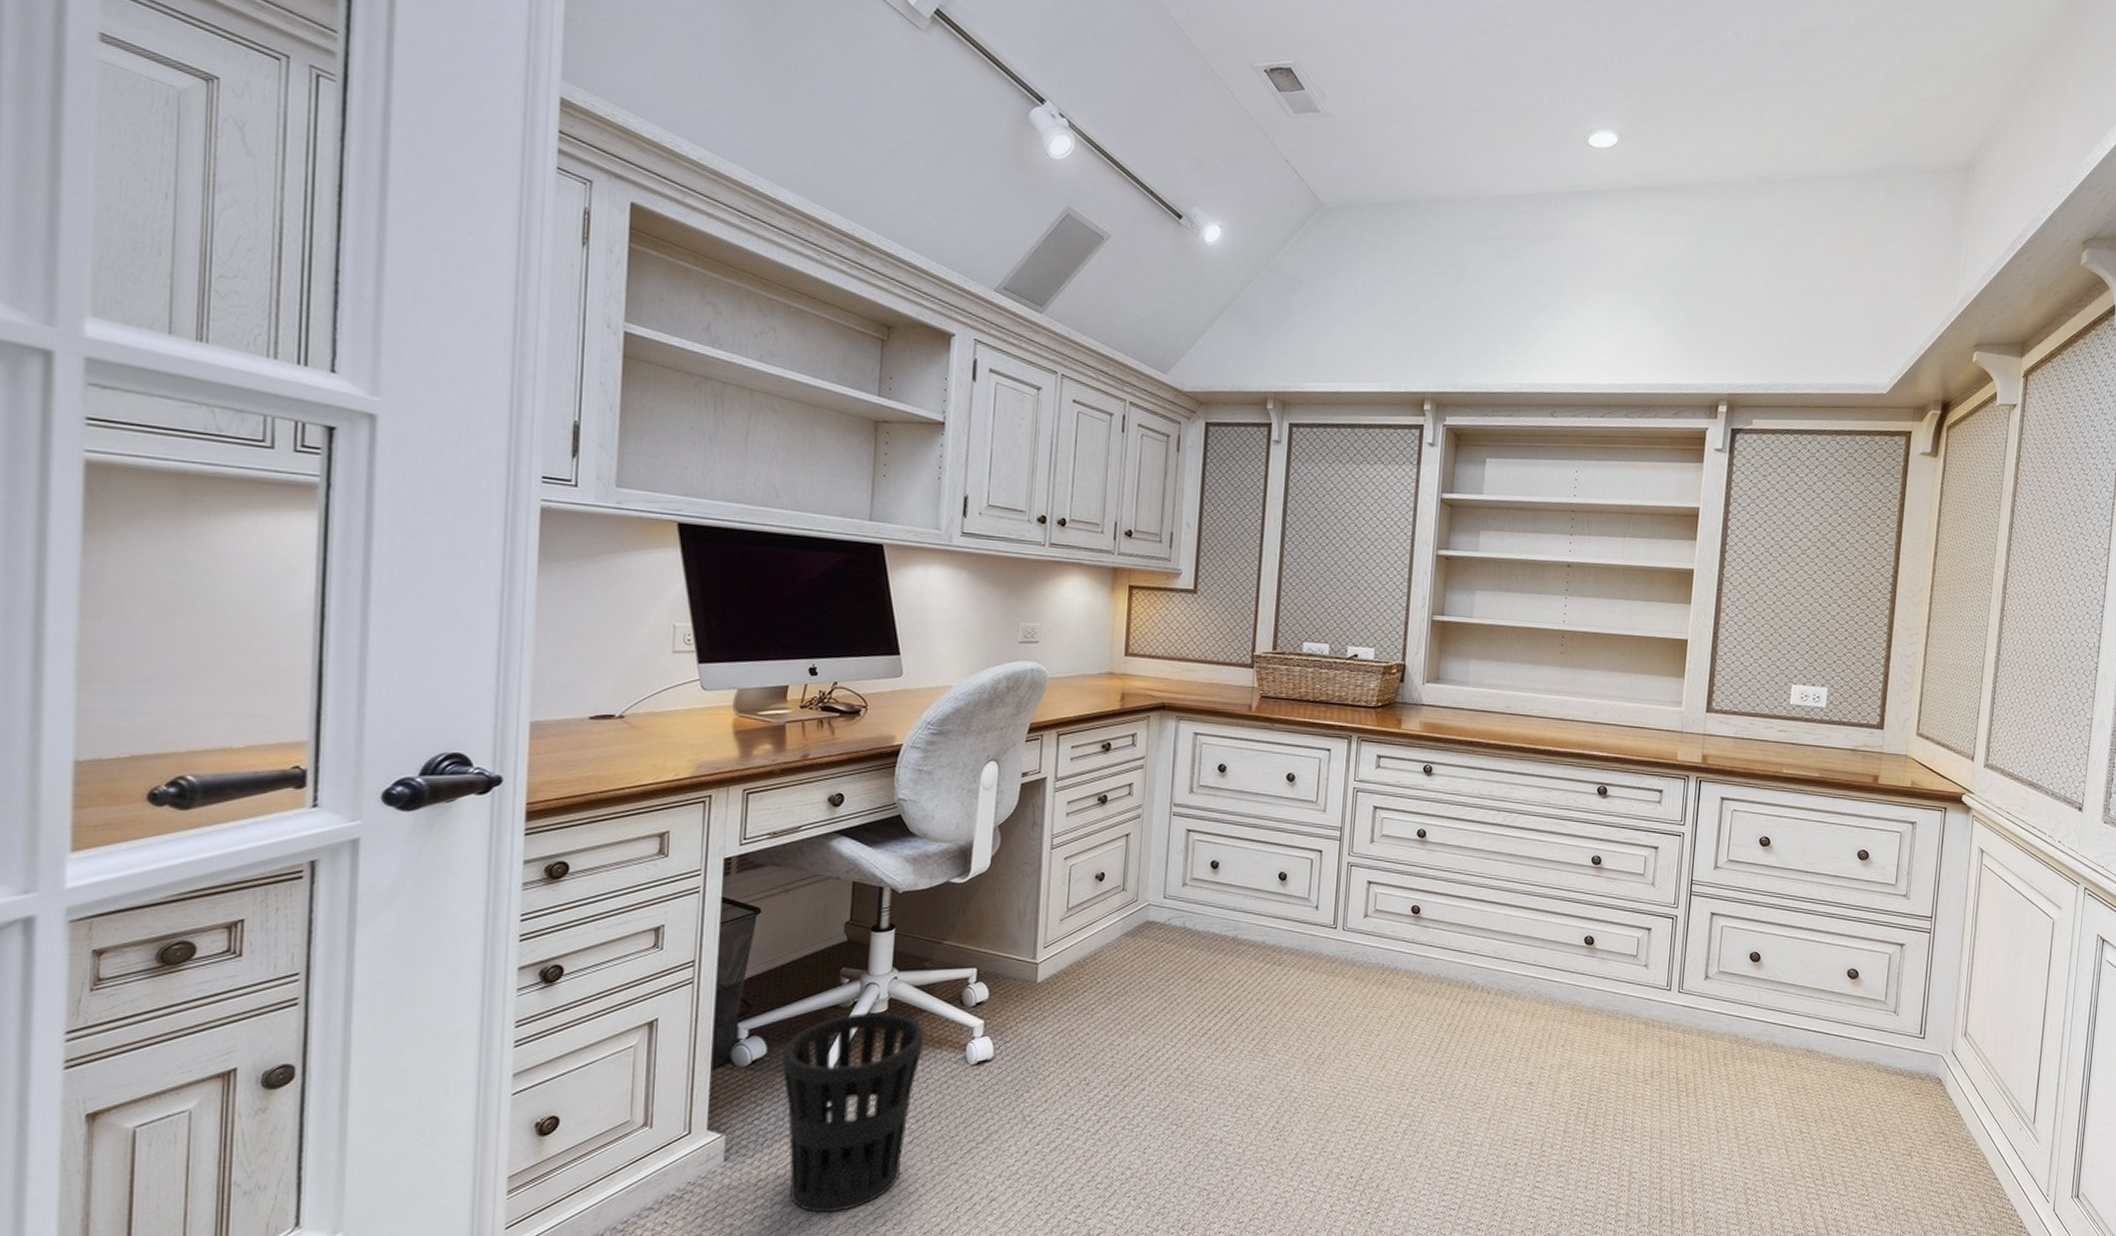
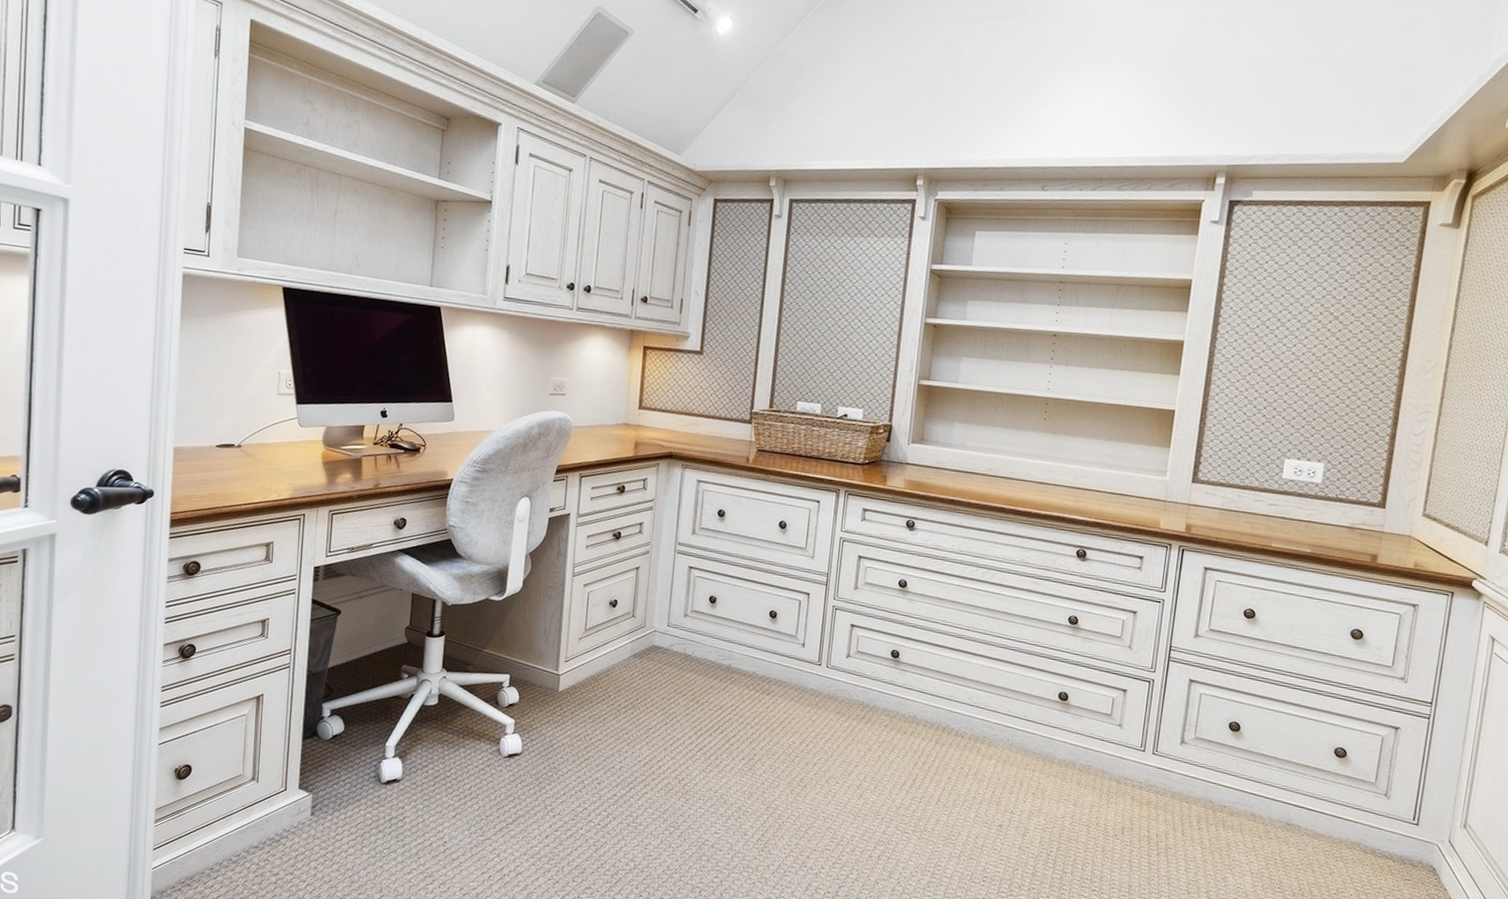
wastebasket: present [782,1012,924,1213] -> none [355,704,466,868]

